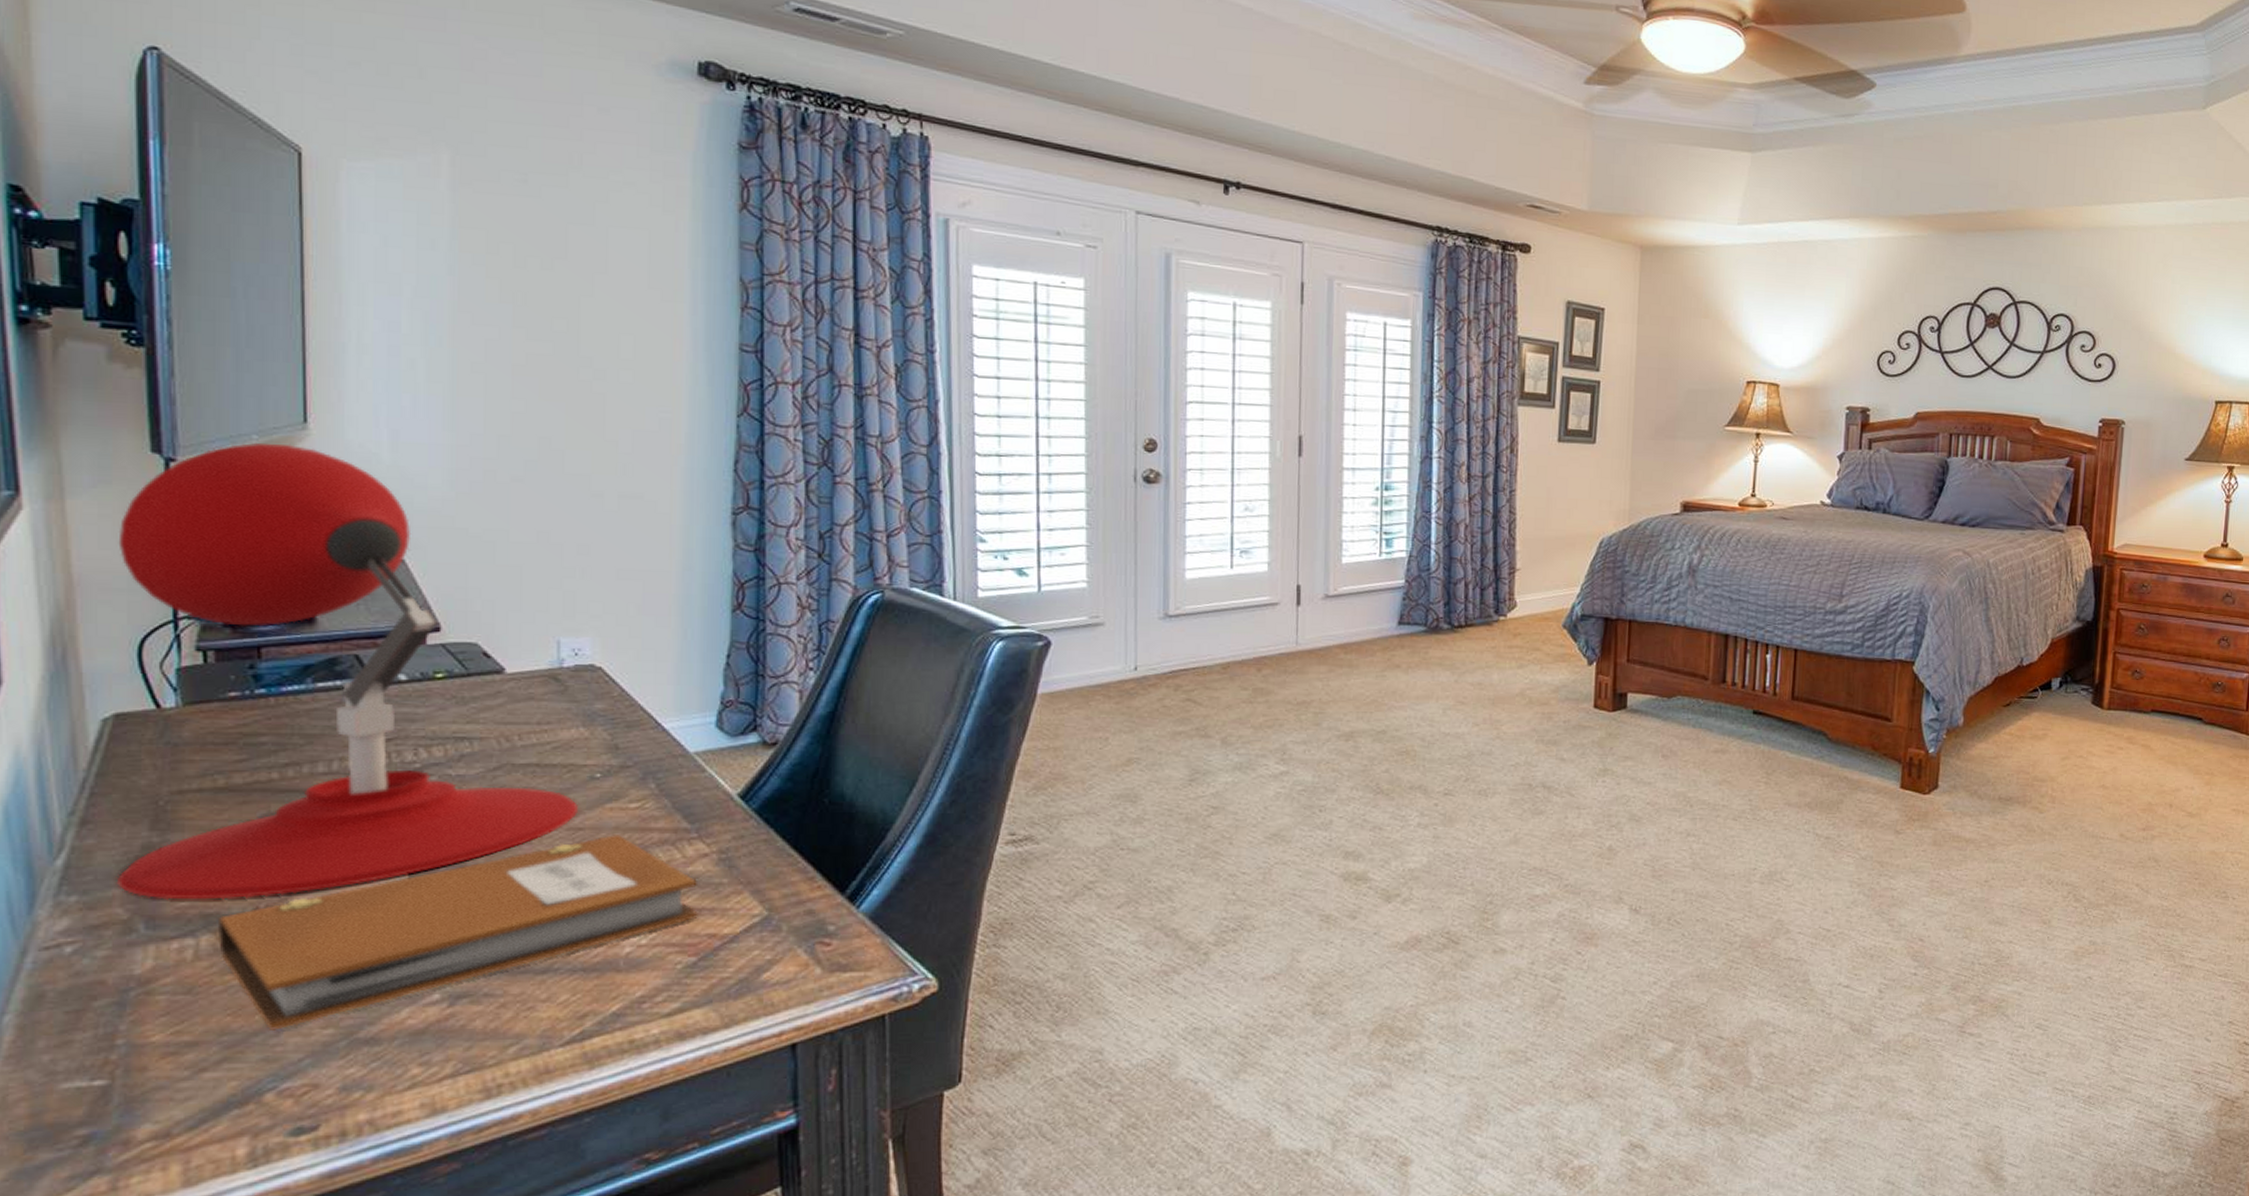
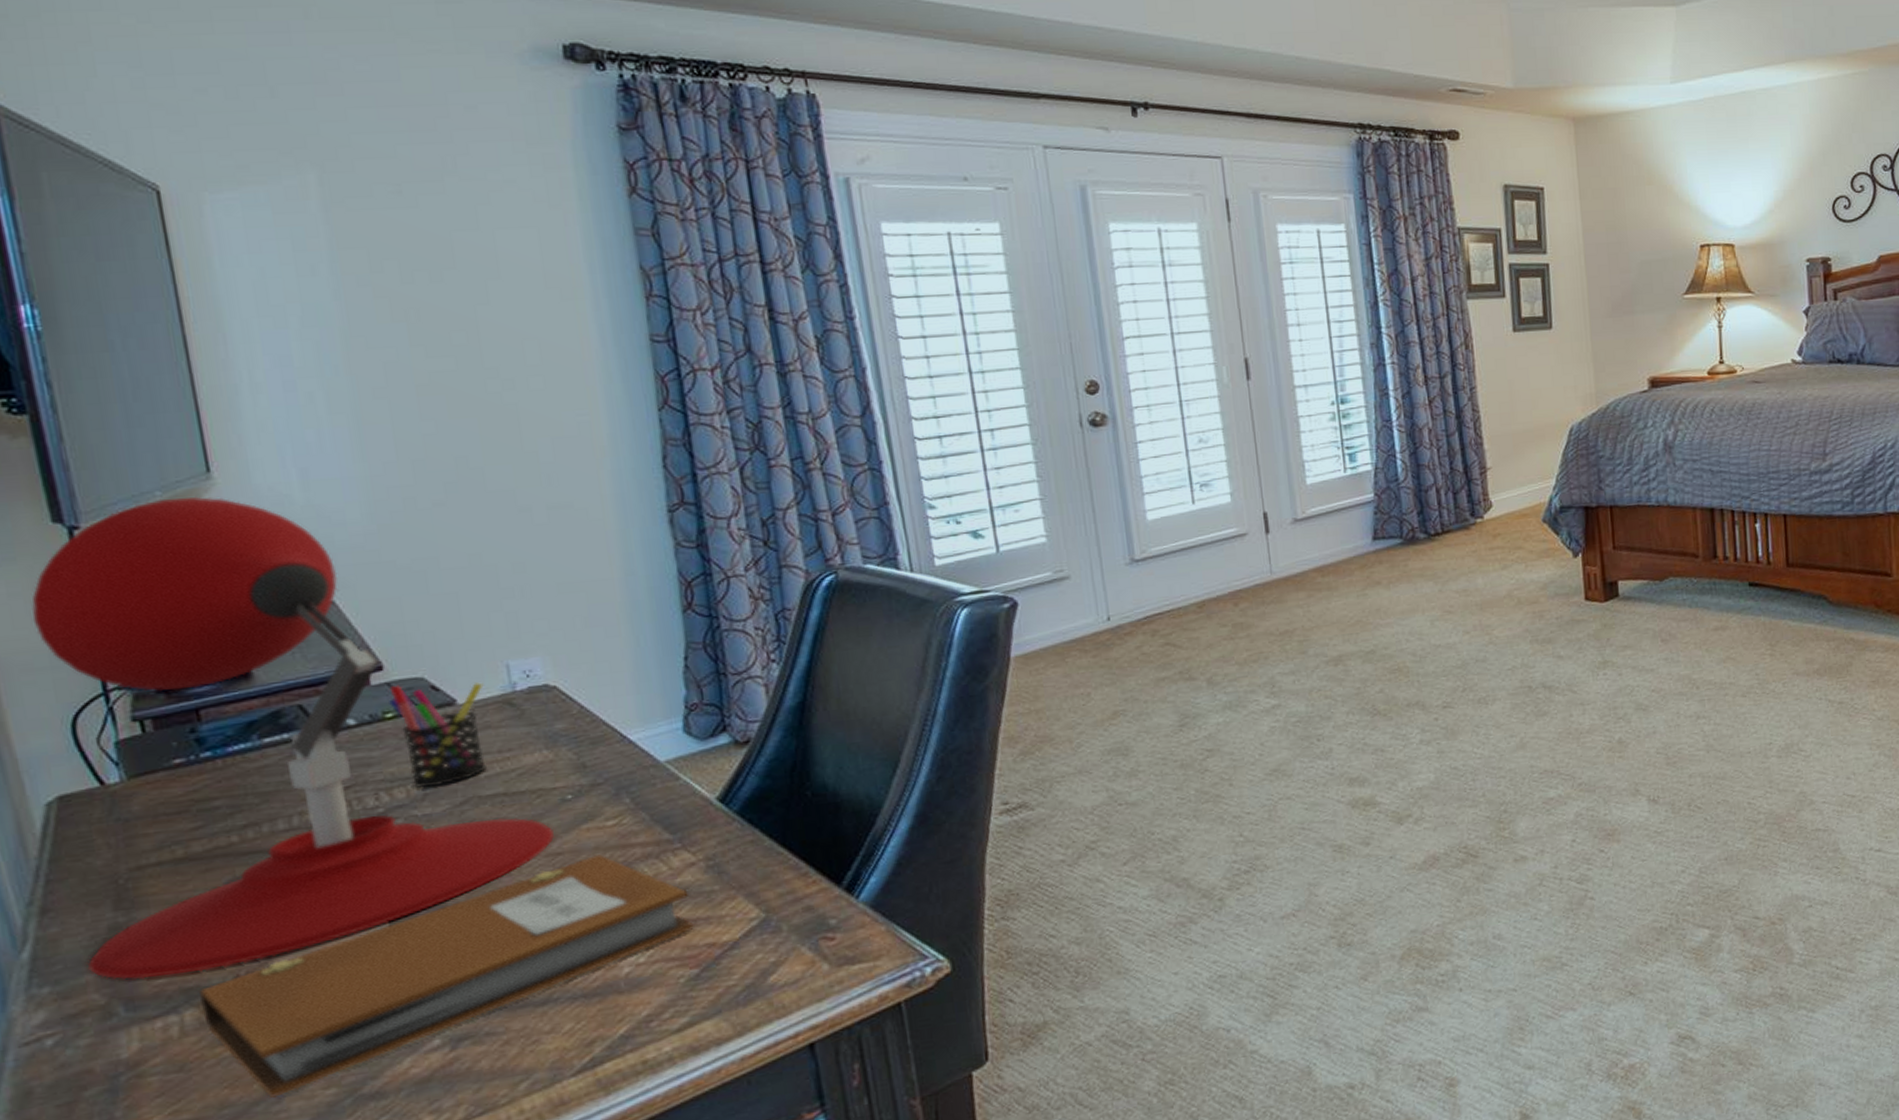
pen holder: none [440,647,533,749] -> present [387,682,487,788]

